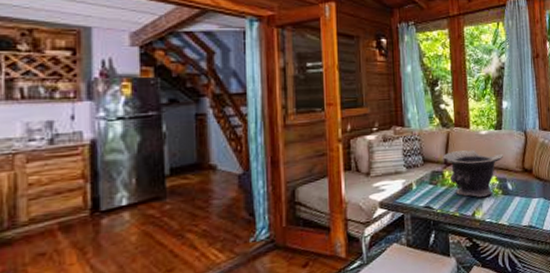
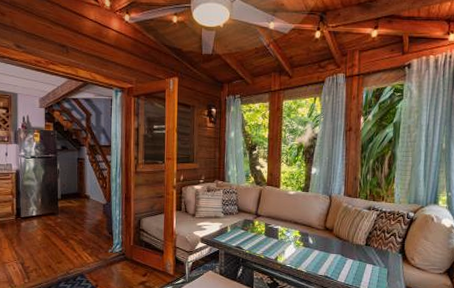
decorative bowl: present [443,150,503,198] -> none [255,206,307,247]

